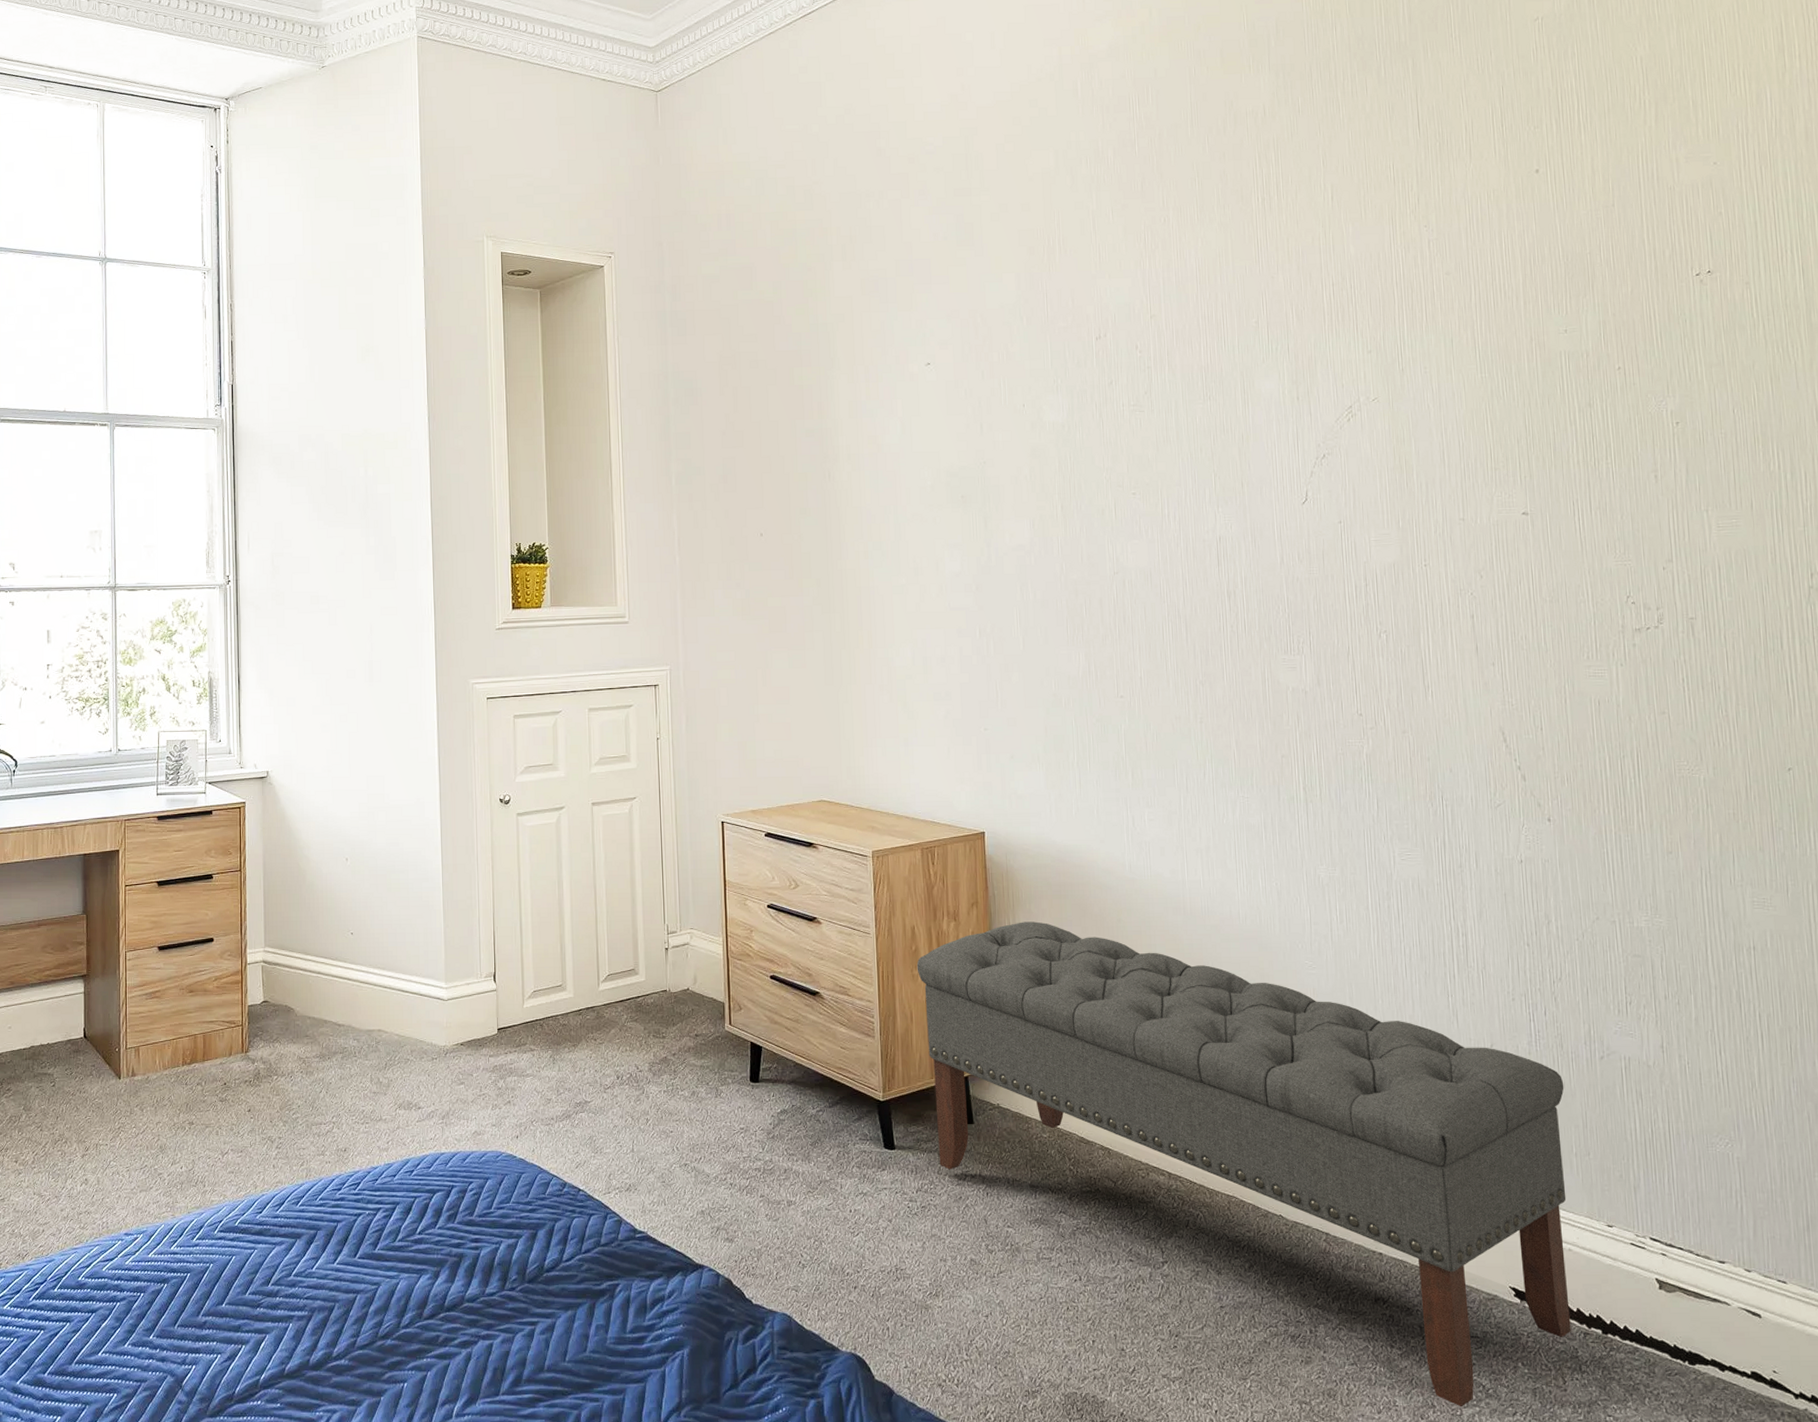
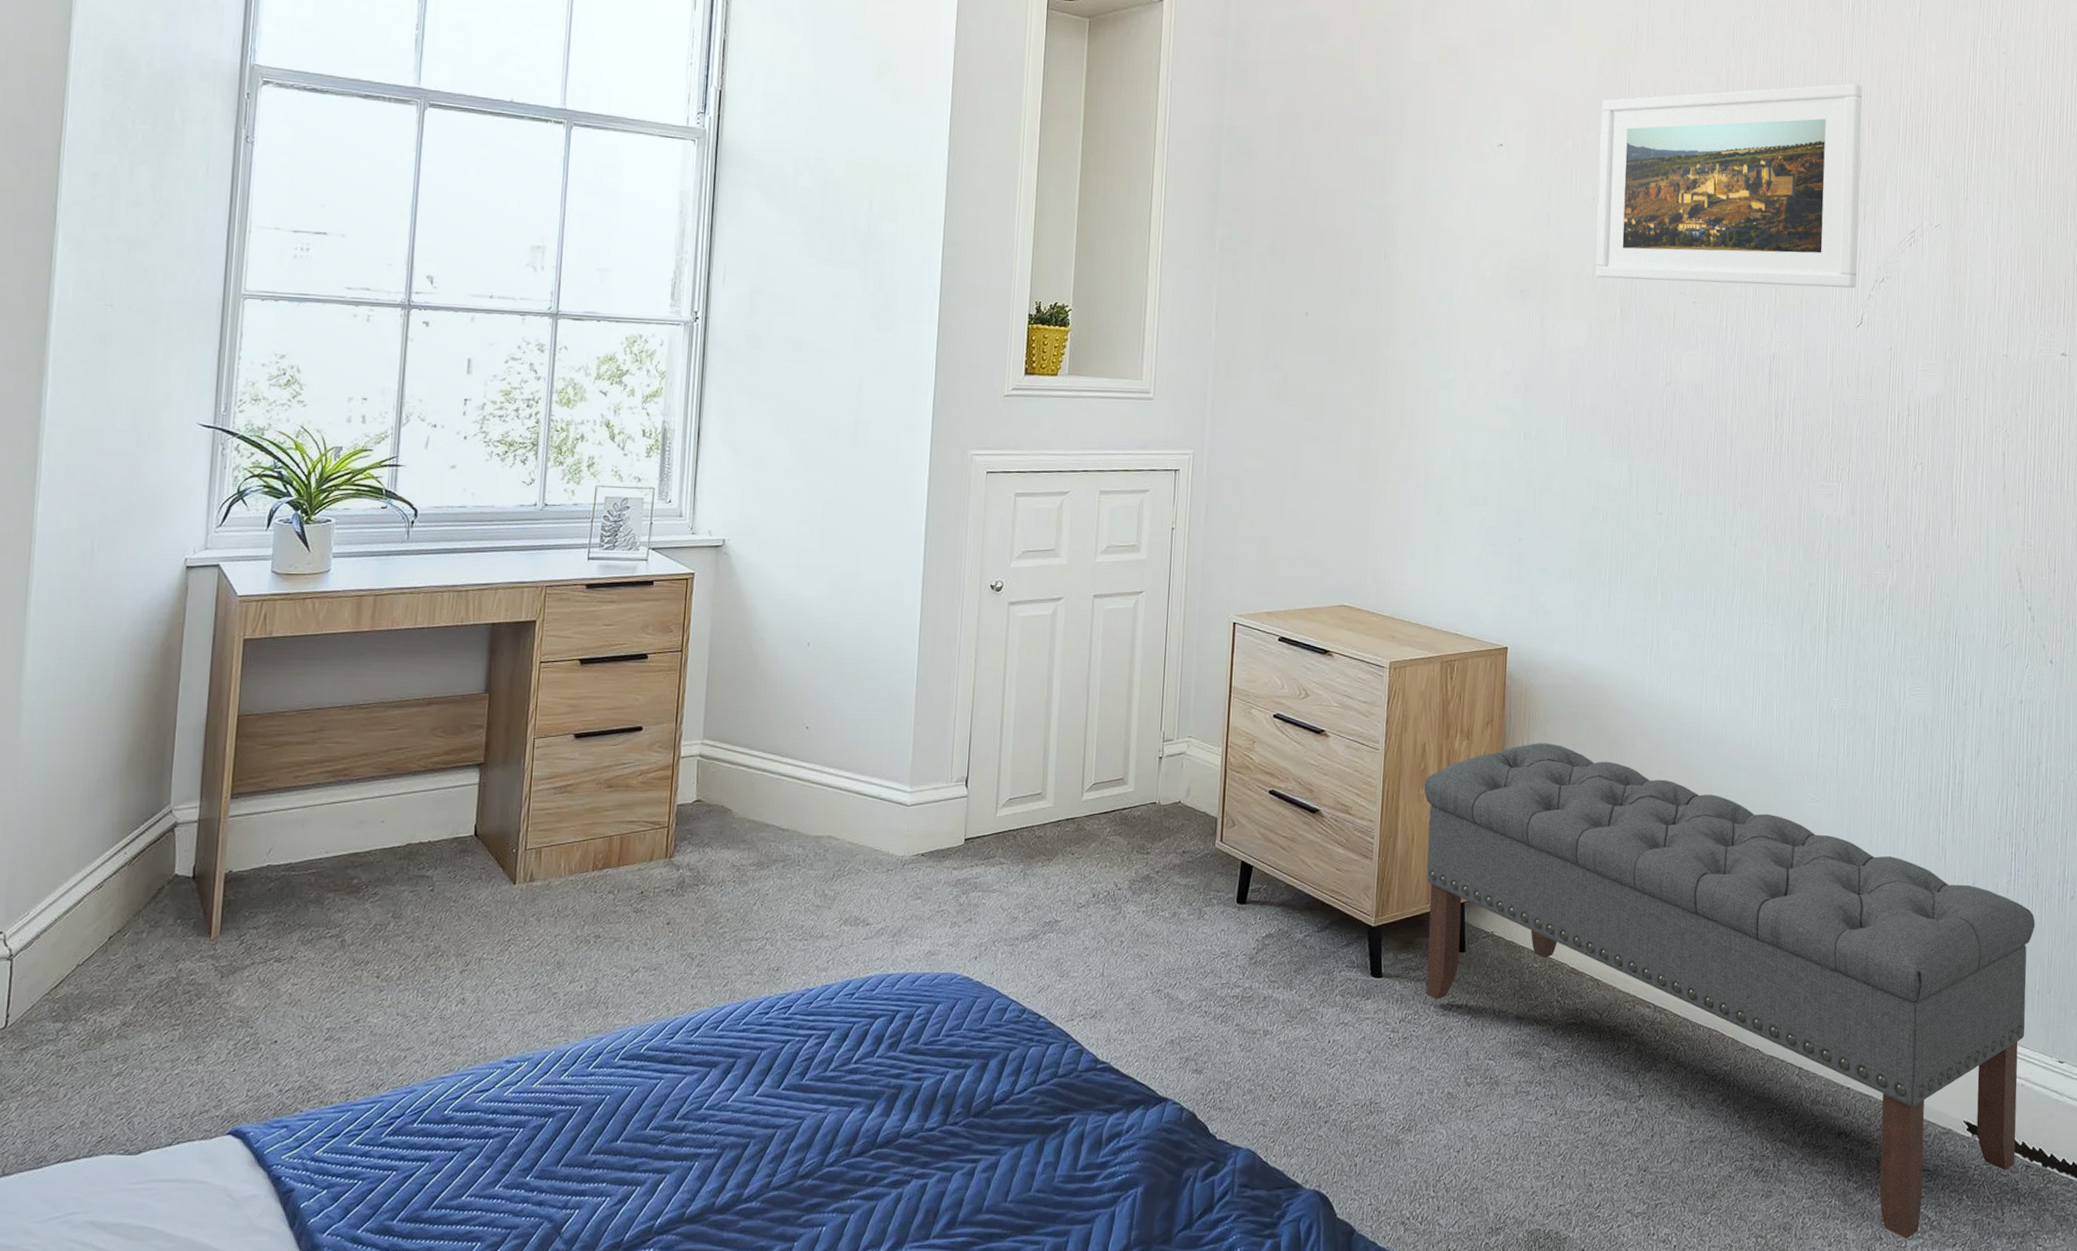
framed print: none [1022,271,1297,478] -> present [1595,83,1863,288]

